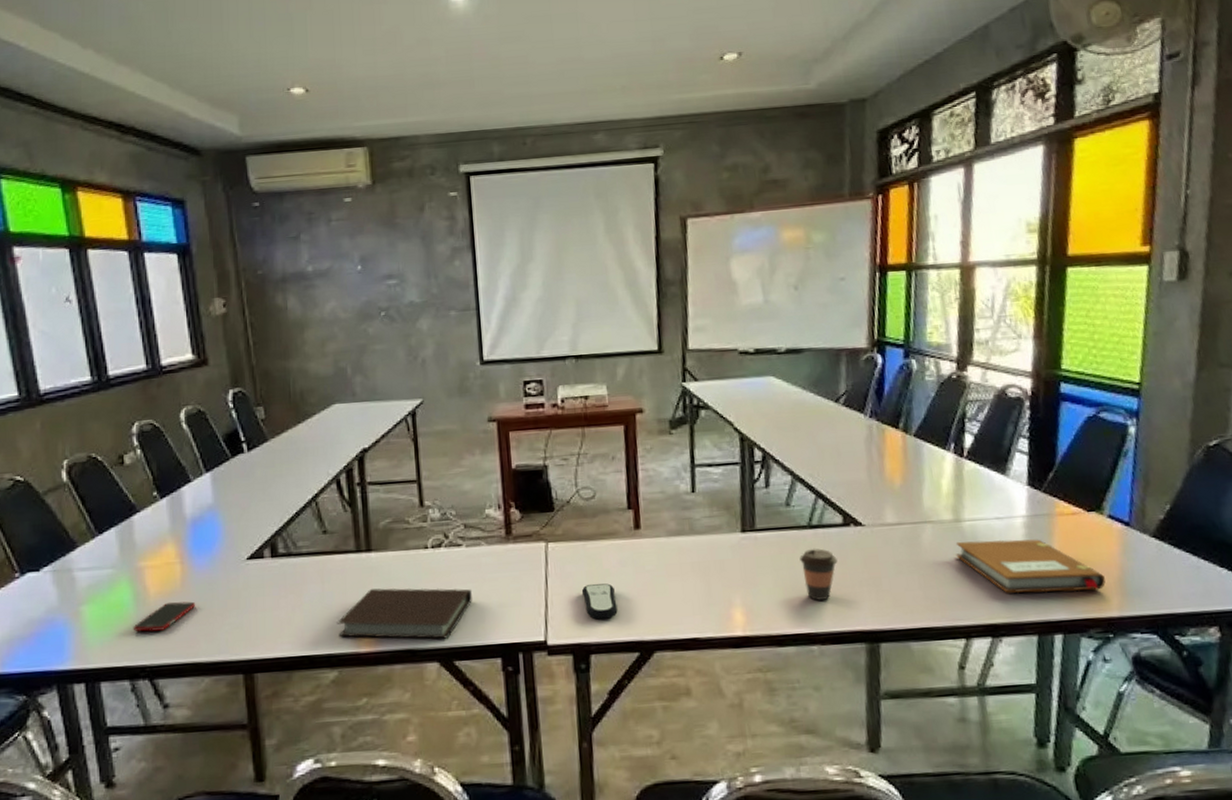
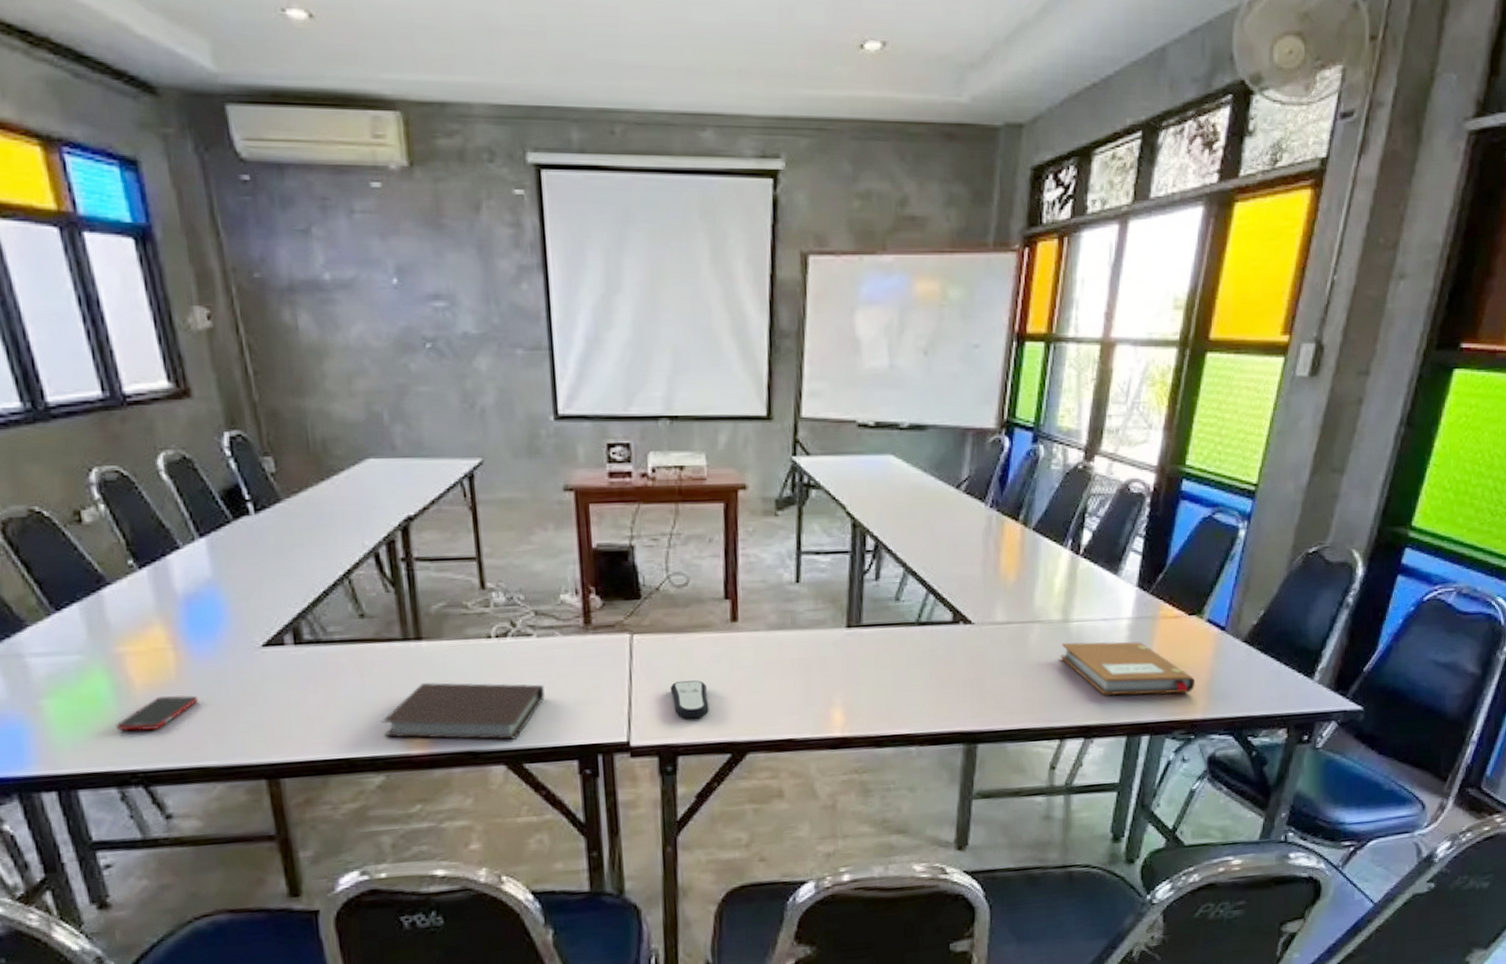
coffee cup: present [800,548,838,601] -> none [905,646,943,701]

